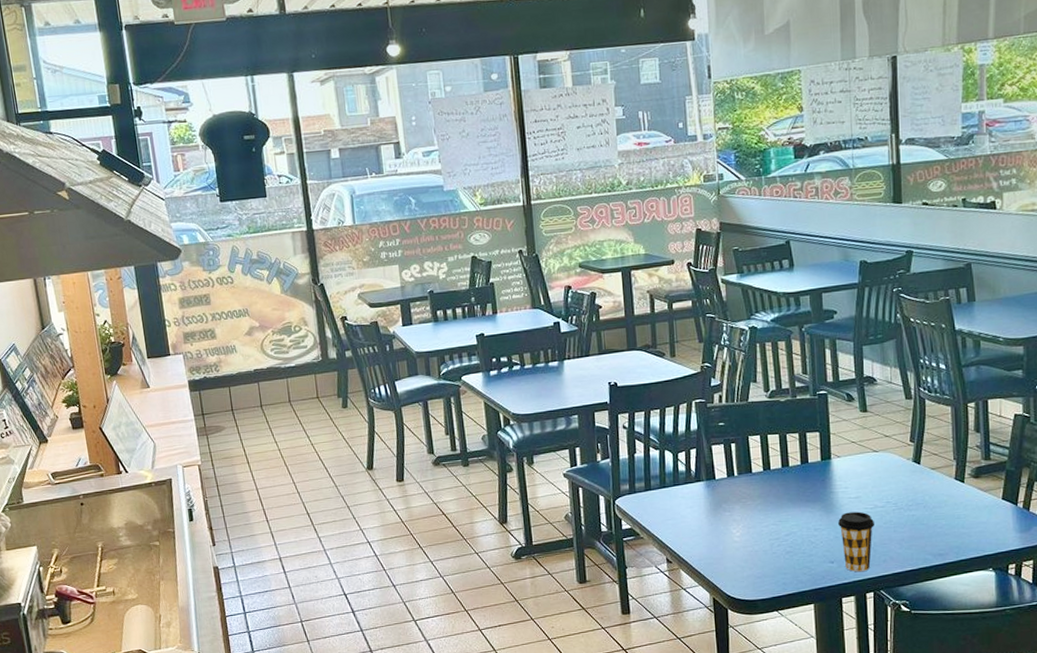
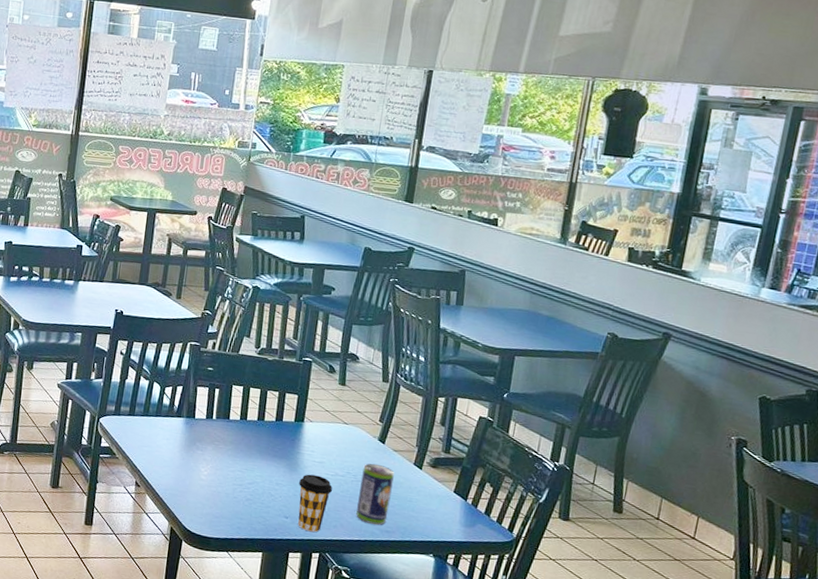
beverage can: none [902,486,938,550] -> present [356,463,394,525]

